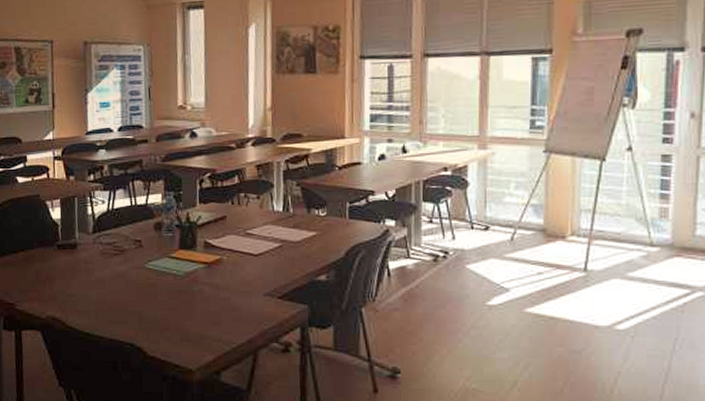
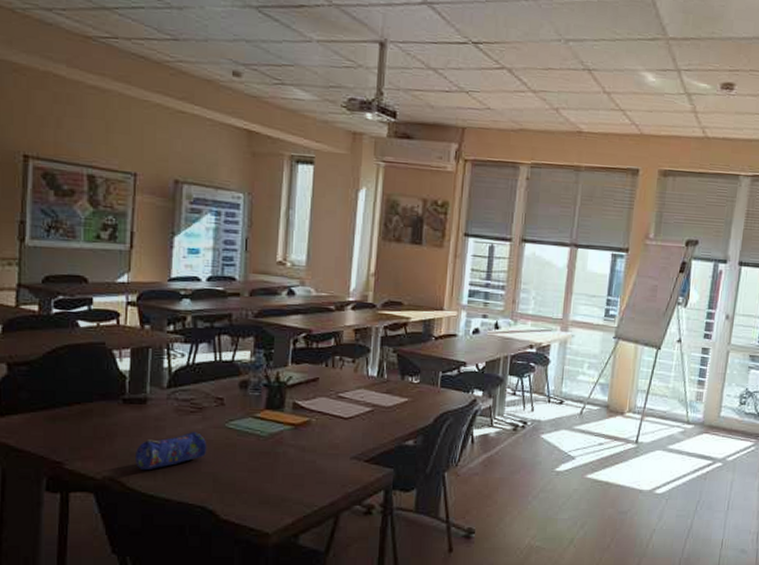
pencil case: none [71,272,131,310] -> present [136,431,207,471]

